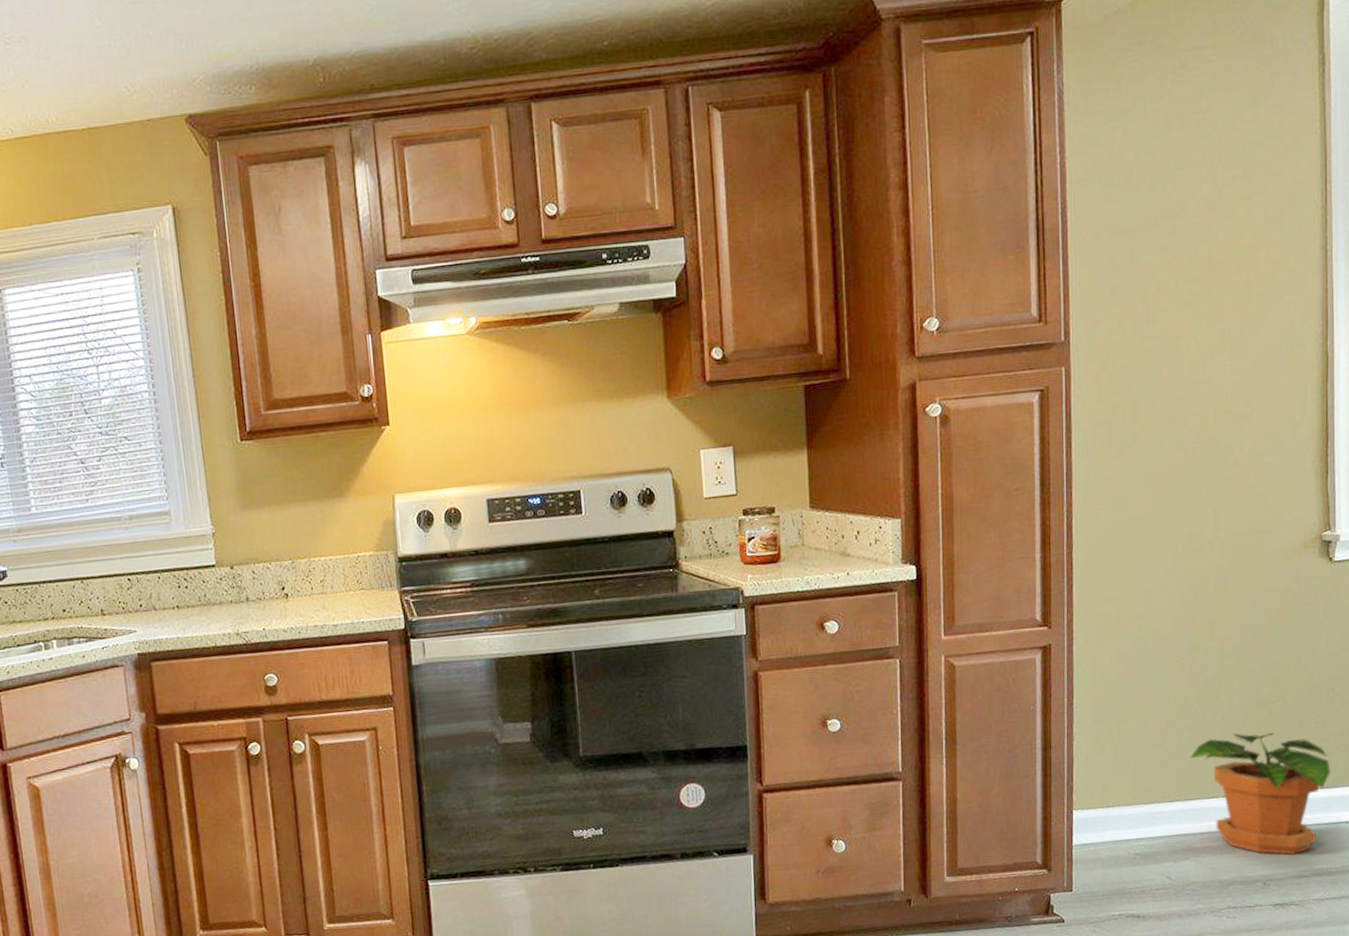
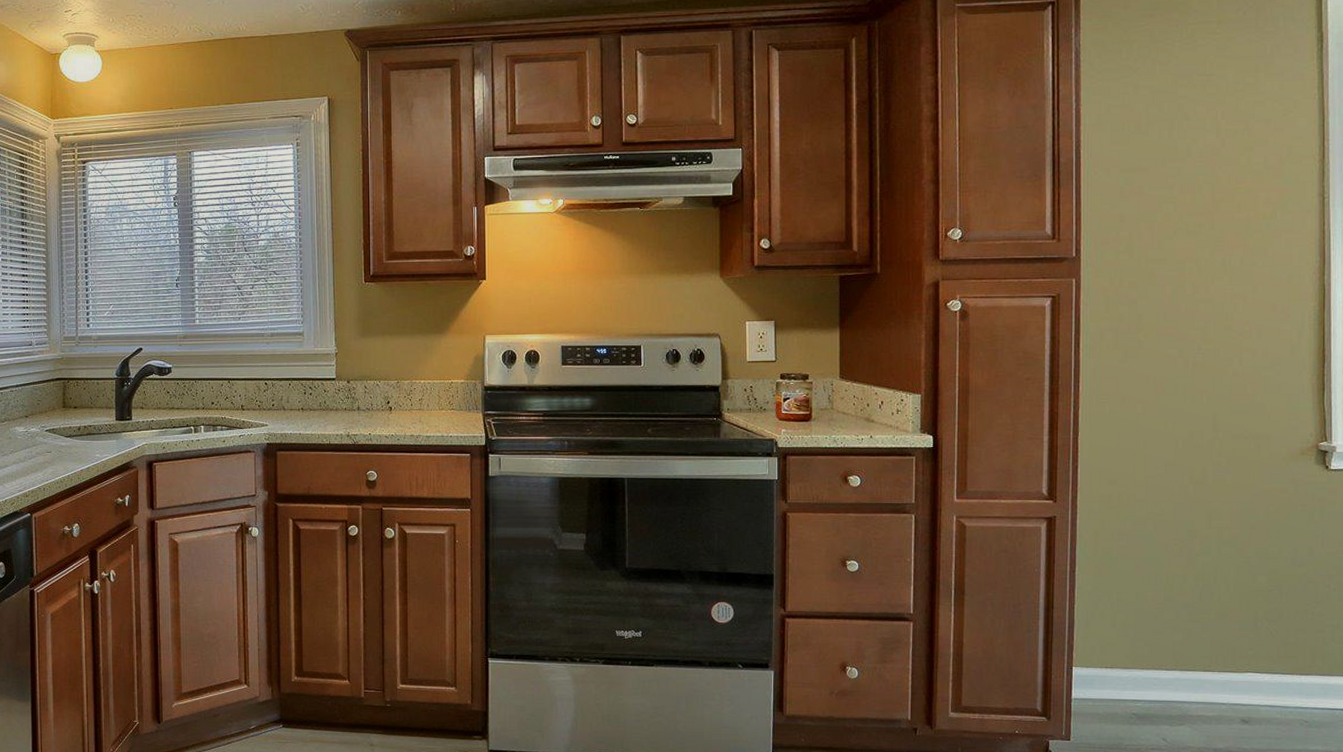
potted plant: present [1190,733,1331,855] -> none [1187,615,1326,734]

